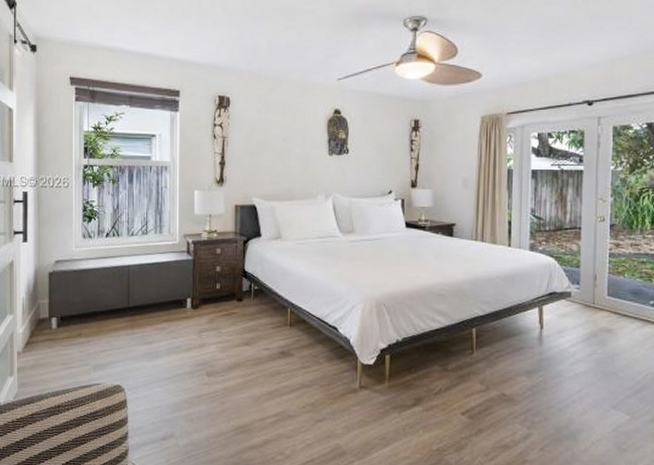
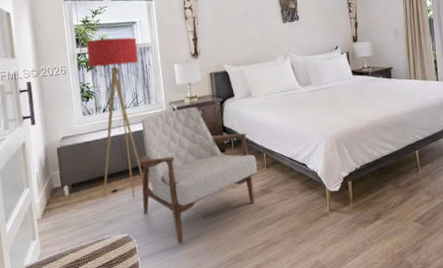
floor lamp: none [95,150,154,342] -> present [87,37,144,198]
armchair: none [139,243,278,404] -> present [138,107,257,245]

